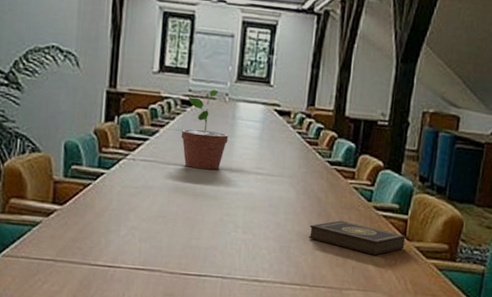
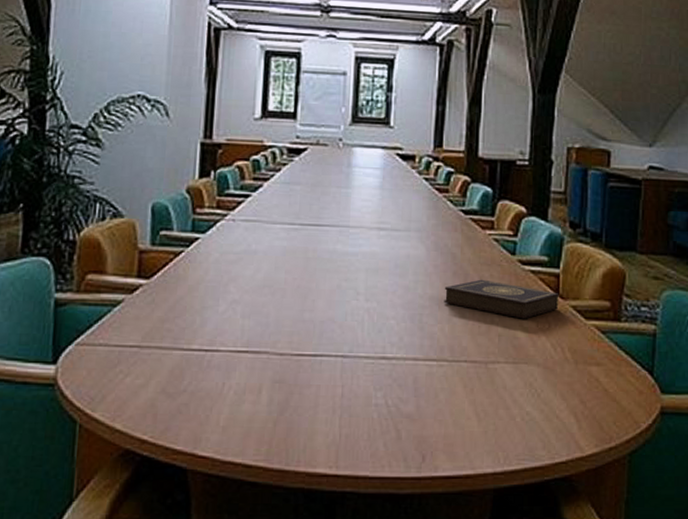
potted plant: present [181,88,229,170] -> none [288,133,344,228]

